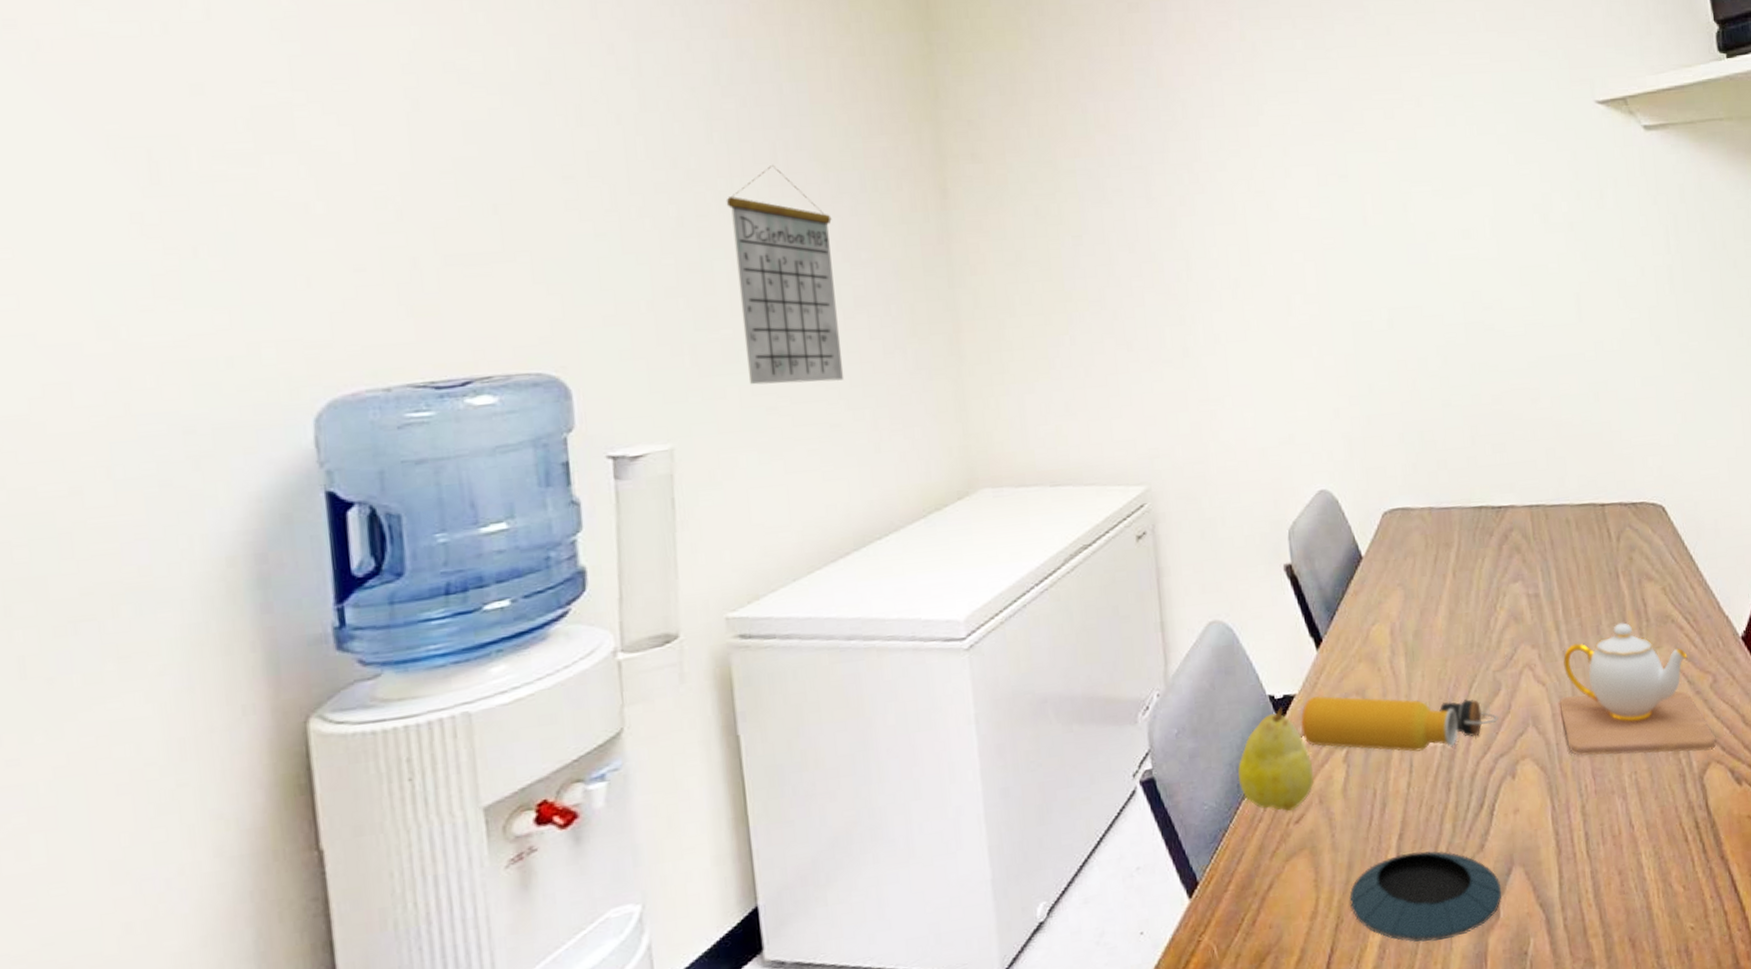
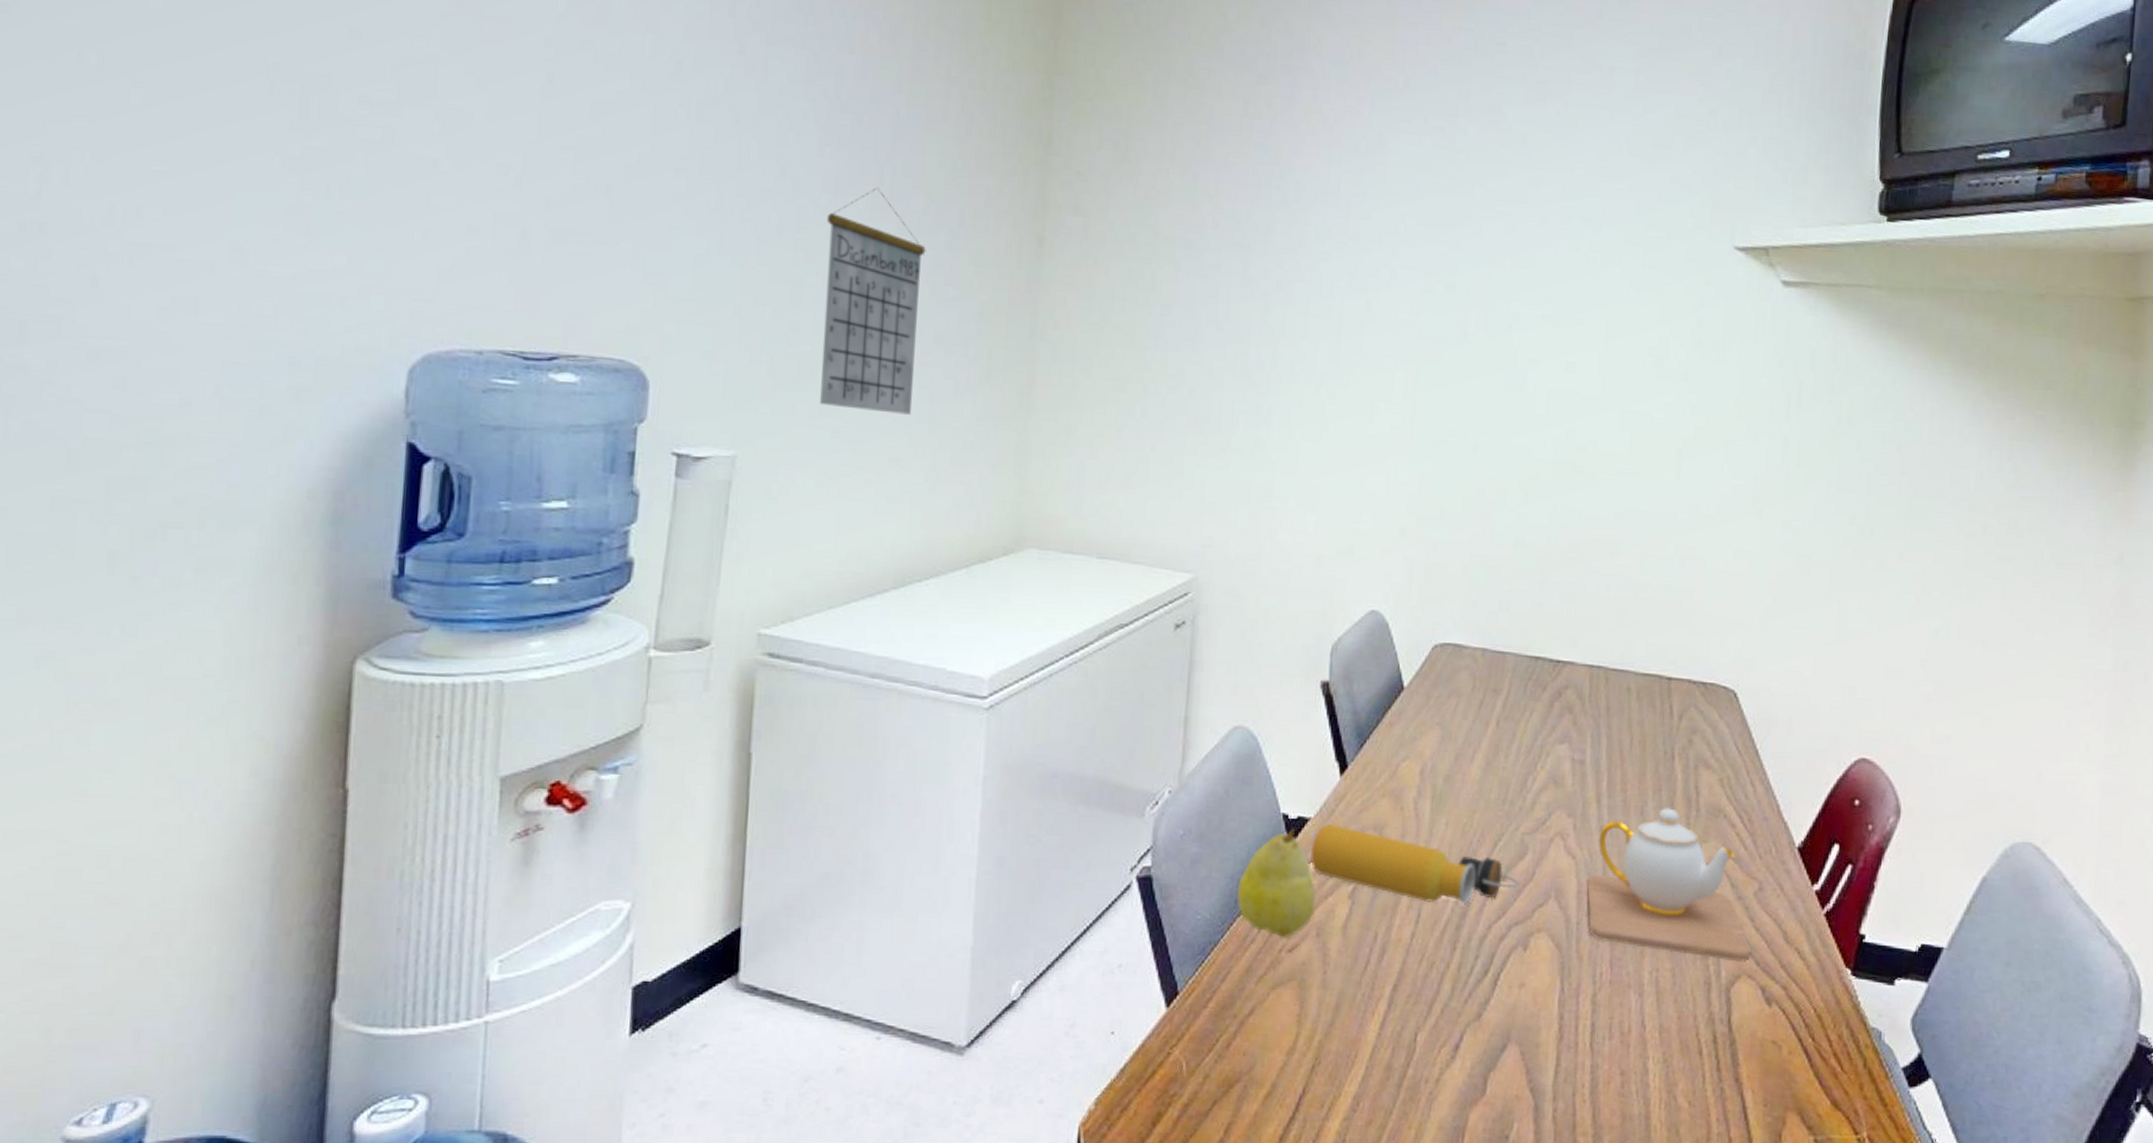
saucer: present [1349,851,1502,942] -> none [1330,1006,1493,1106]

